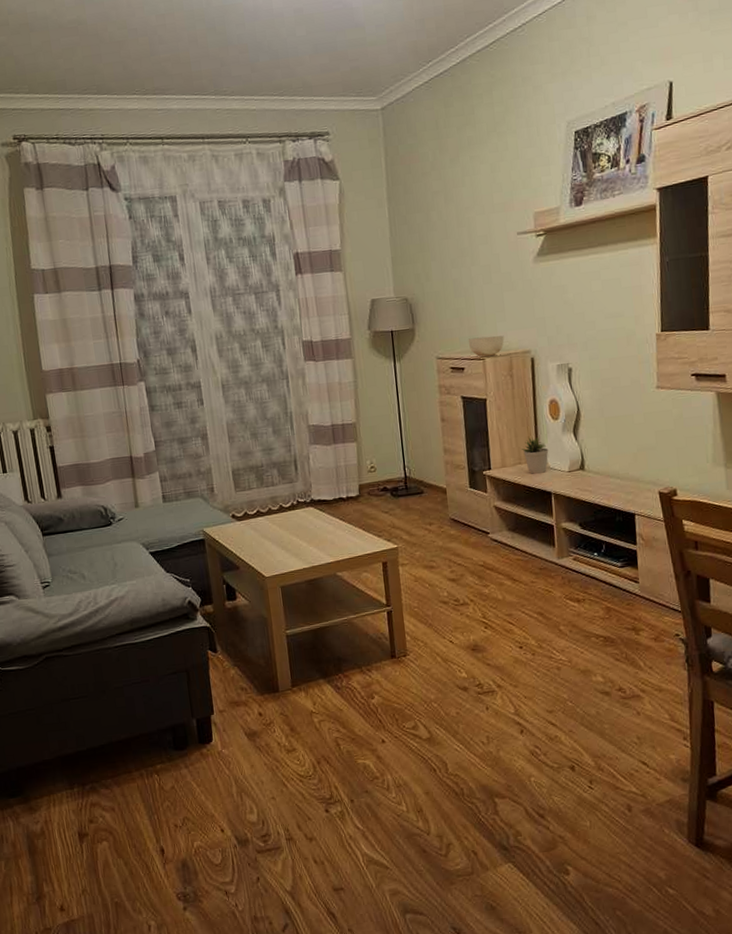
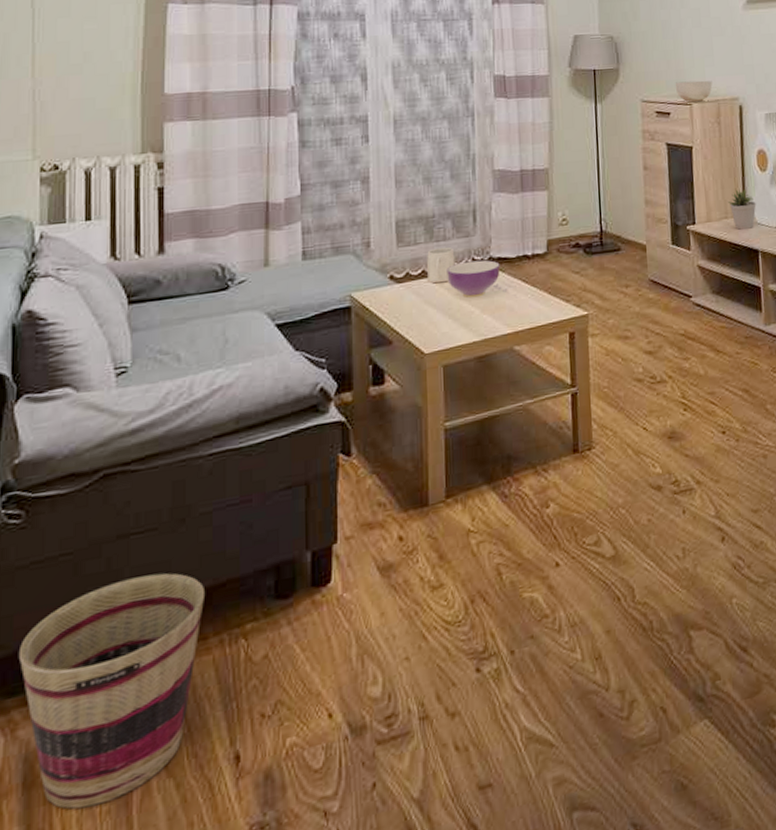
basket: none [11,726,126,870] -> present [18,573,204,810]
mug: none [259,491,283,521] -> present [426,247,455,284]
bowl: none [277,502,321,534] -> present [447,260,500,299]

